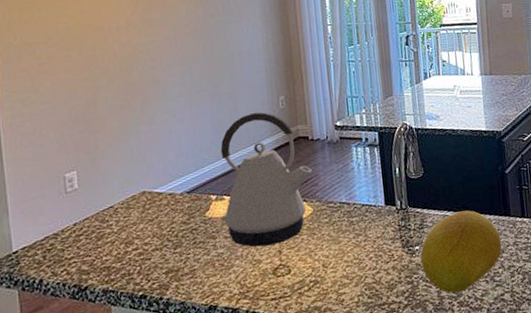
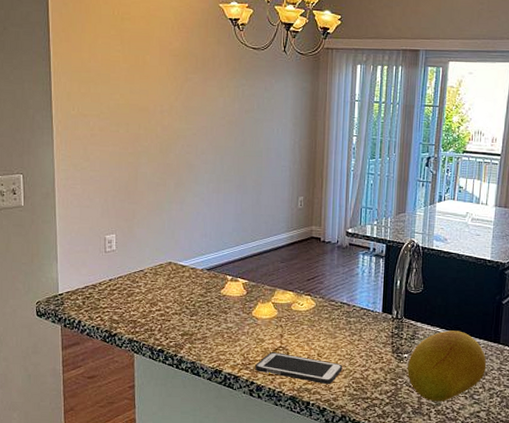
kettle: present [220,112,312,248] -> none [234,207,320,328]
cell phone: none [255,270,352,299] -> present [255,352,343,385]

